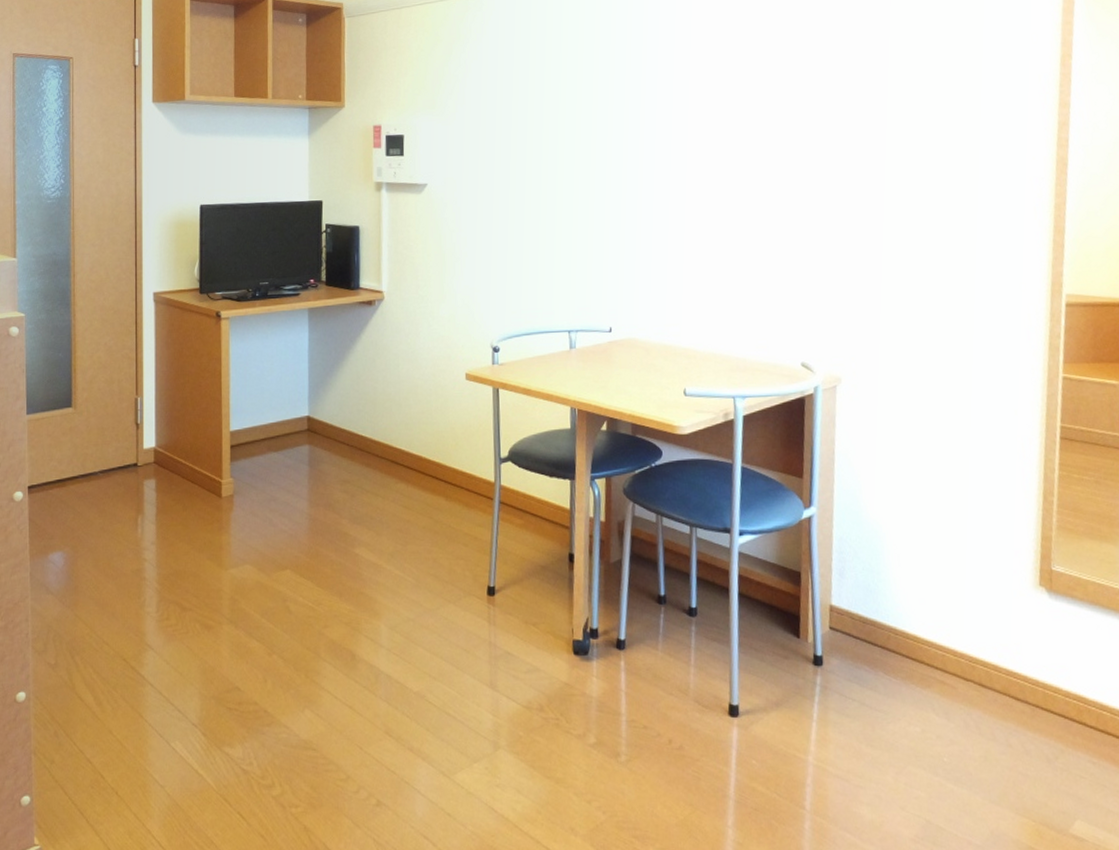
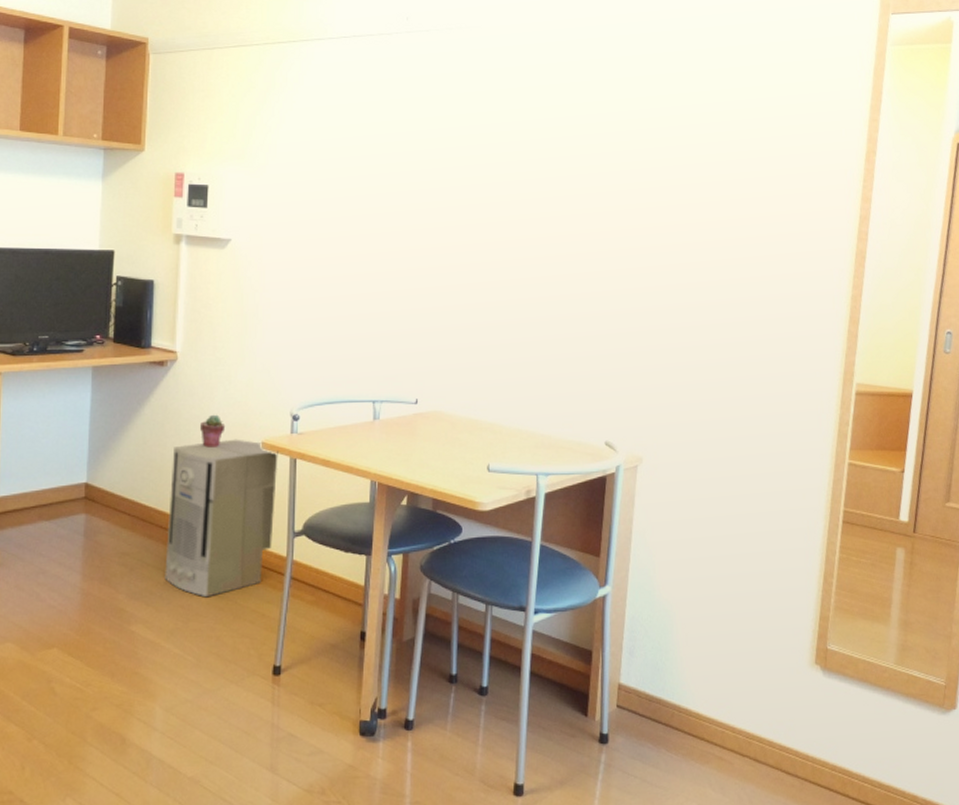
air purifier: none [382,371,482,522] -> present [164,439,278,598]
potted succulent: none [407,348,431,380] -> present [199,414,226,448]

